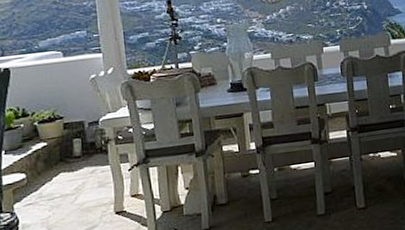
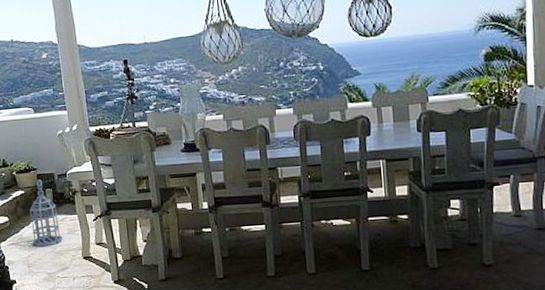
lantern: none [52,128,92,206] -> present [29,179,63,247]

